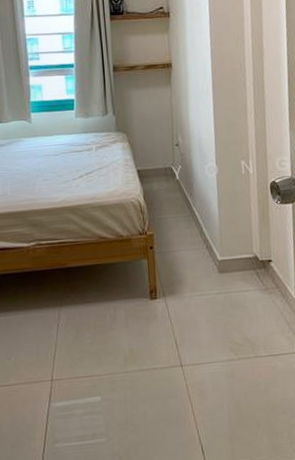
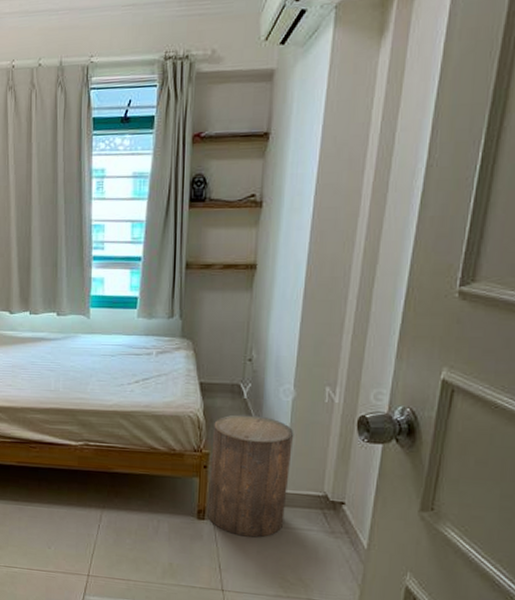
stool: none [154,193,225,309] -> present [207,414,294,538]

